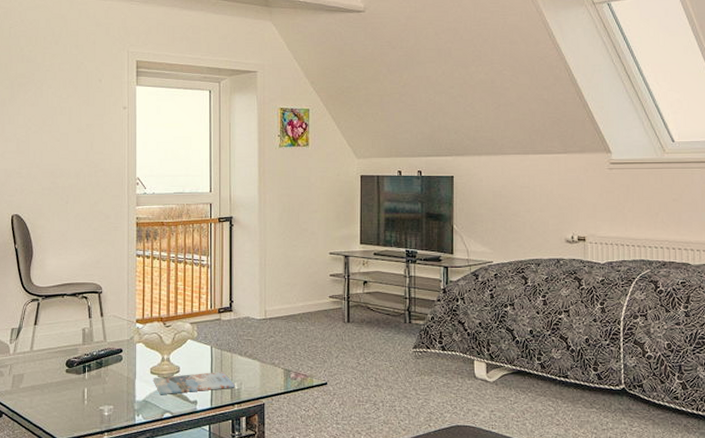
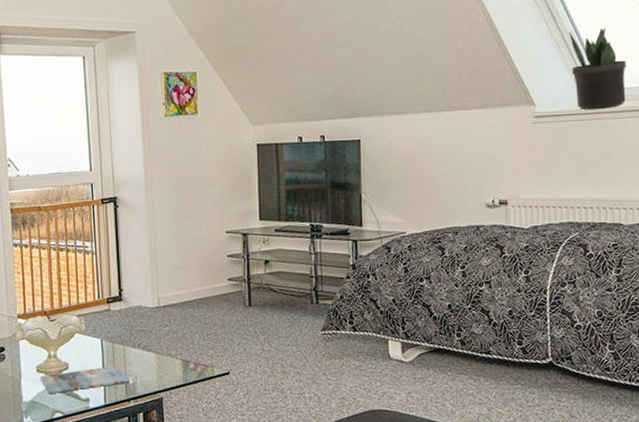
planter: none [641,87,694,160] -> present [568,27,626,110]

